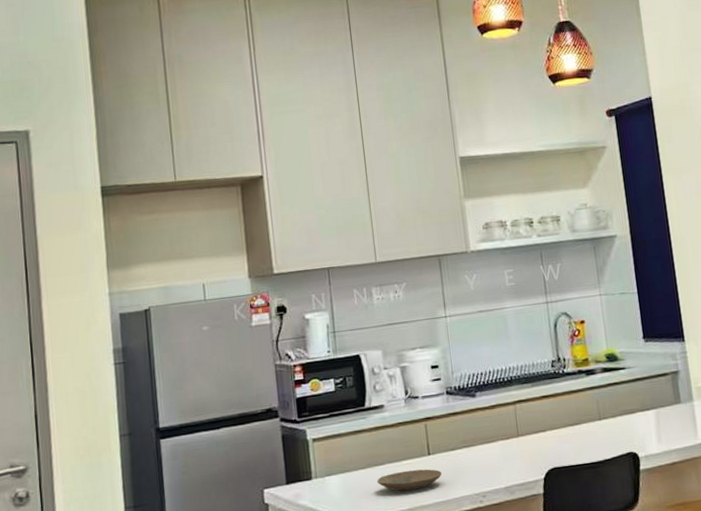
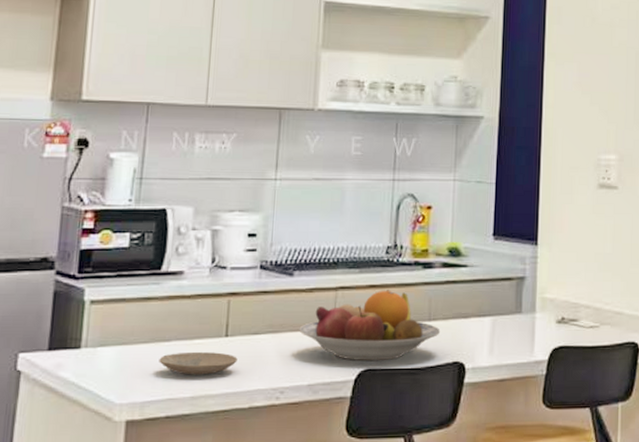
fruit bowl: none [489,398,612,462] -> present [299,290,441,362]

